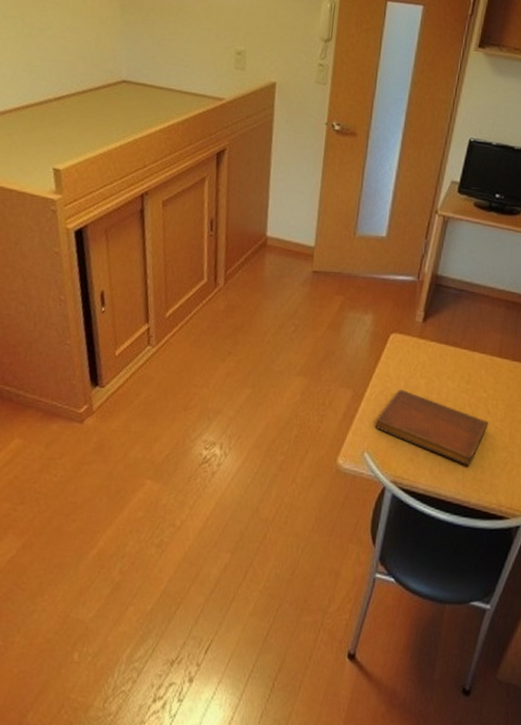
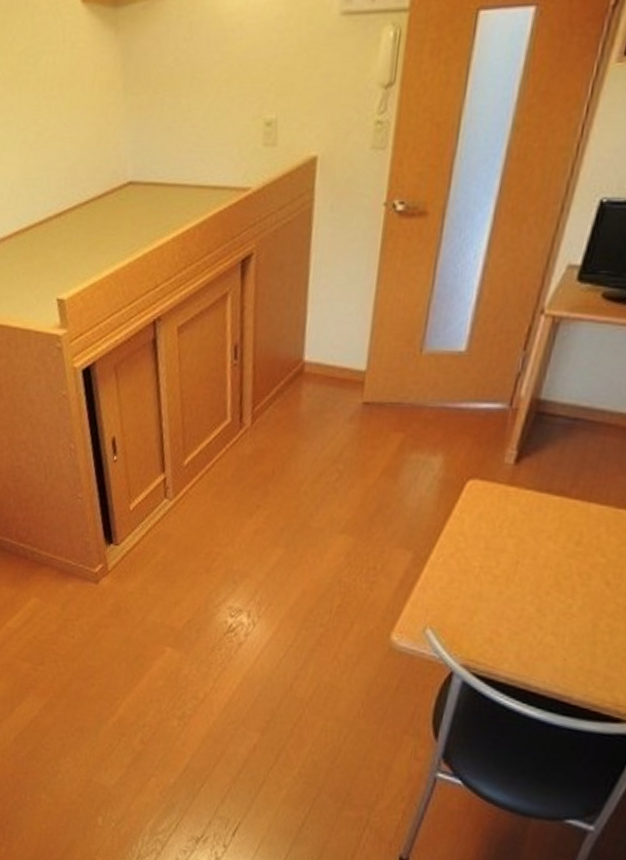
notebook: present [375,389,489,466] -> none [442,552,607,652]

